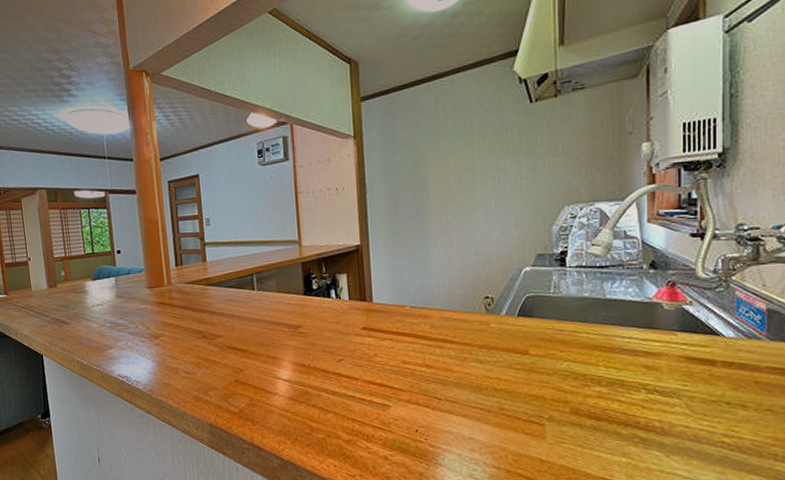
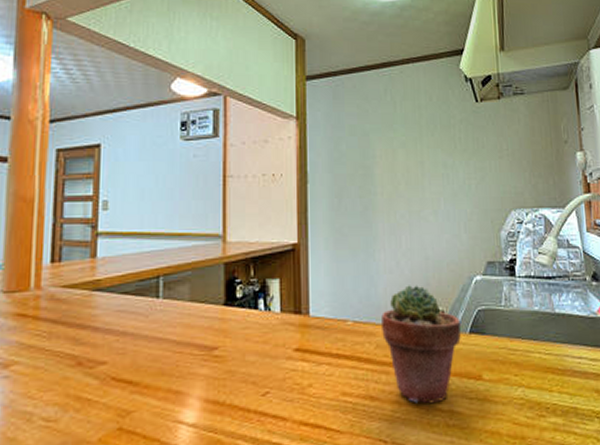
potted succulent: none [435,276,509,372] -> present [381,285,461,404]

